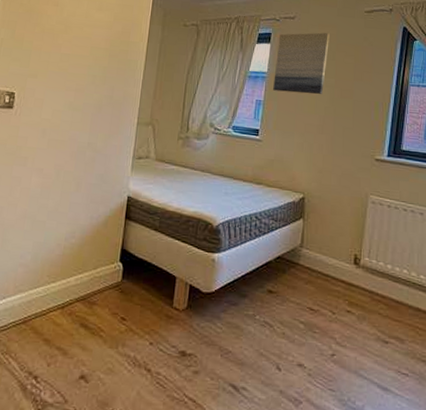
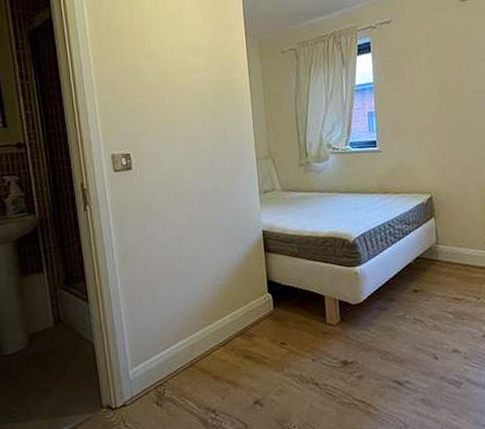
wall art: present [273,32,330,95] -> none [378,30,432,100]

